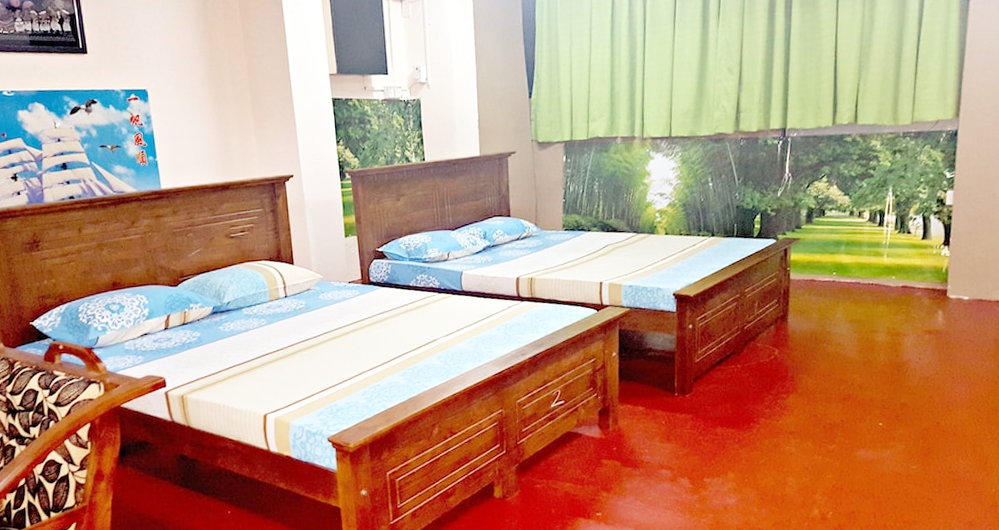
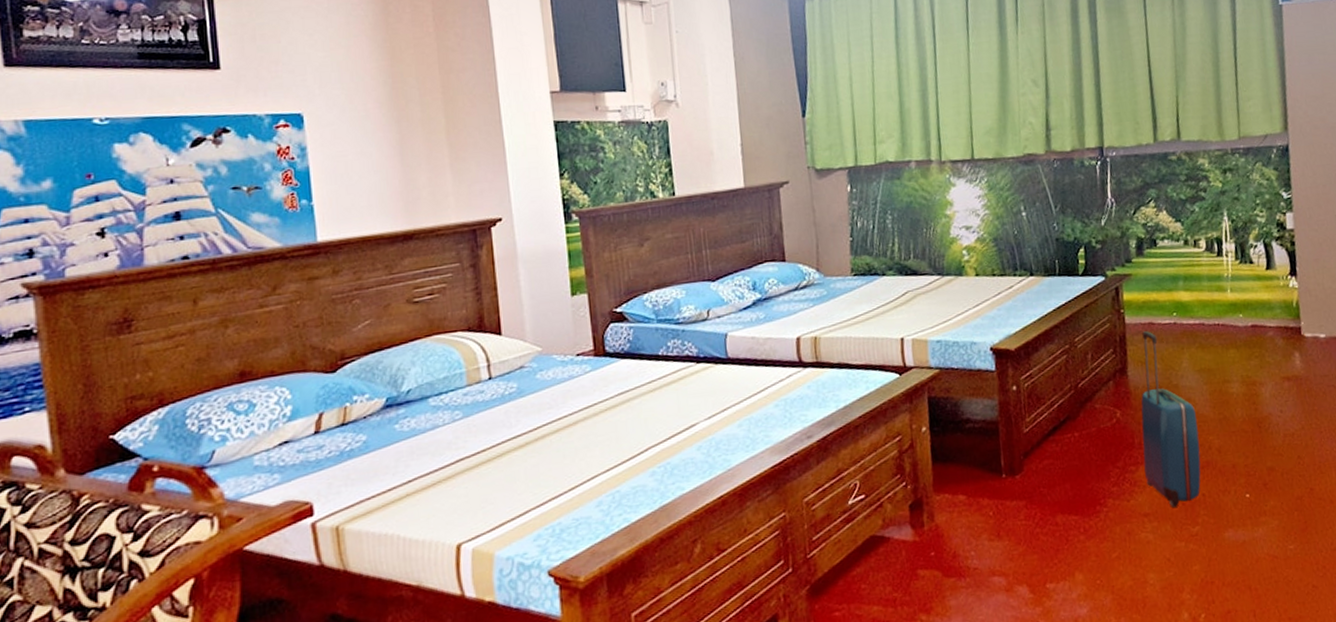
suitcase: none [794,286,844,429] -> present [1140,331,1201,507]

